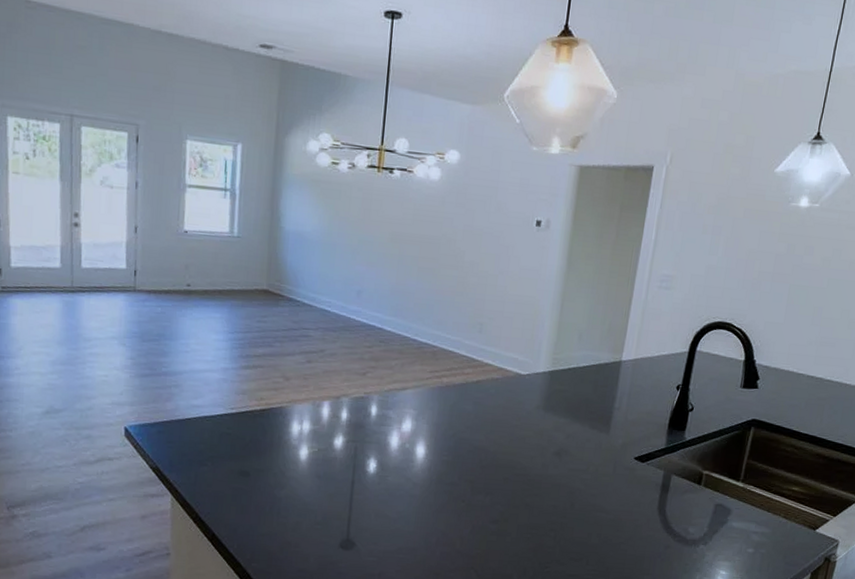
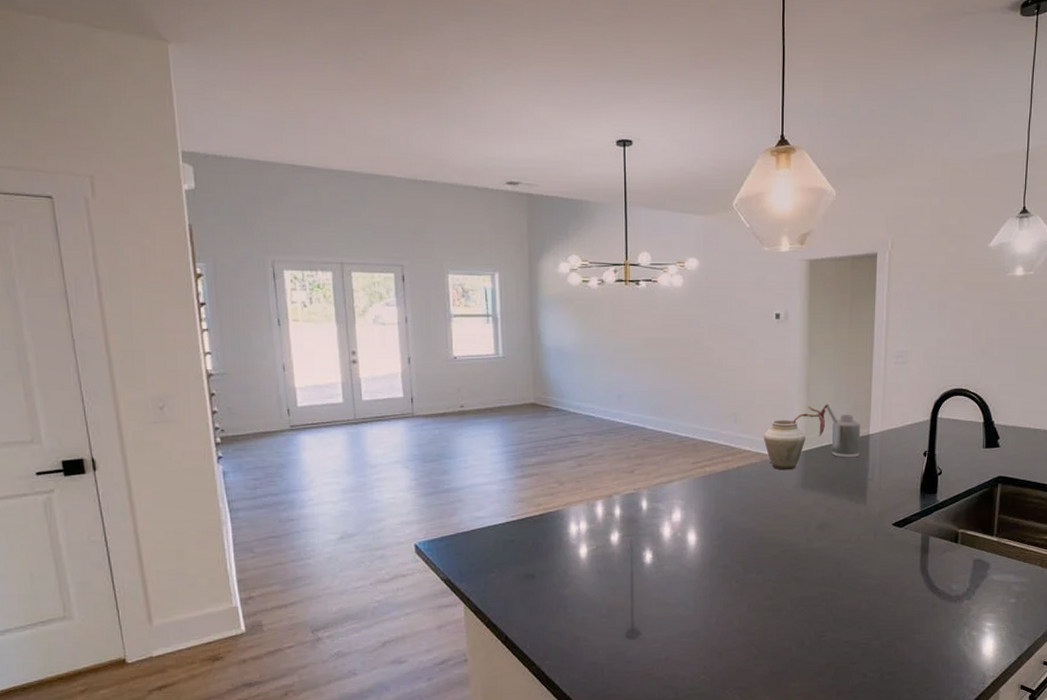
vase: none [508,323,582,390] -> present [763,404,828,471]
soap dispenser: none [578,323,614,384] -> present [825,404,861,458]

